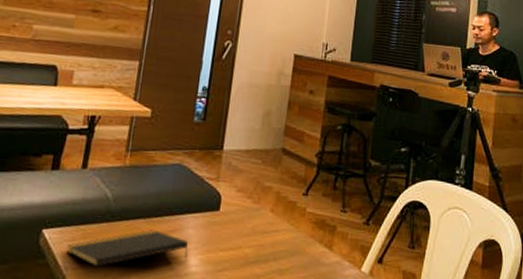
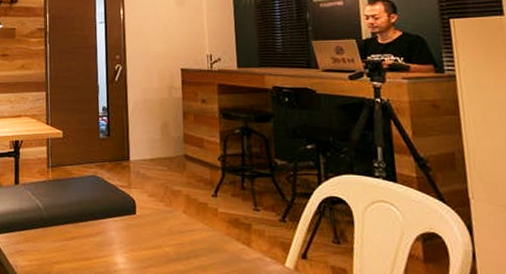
notepad: present [66,230,188,267] -> none [14,233,114,265]

